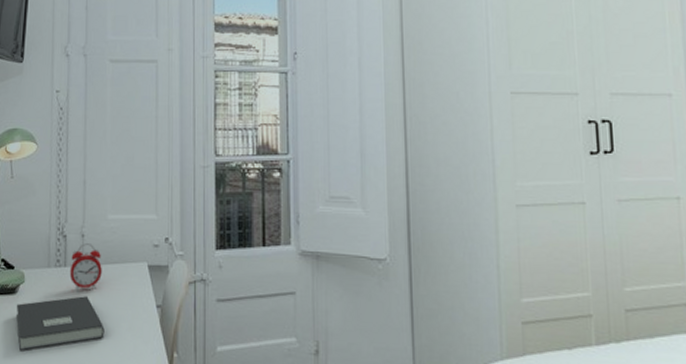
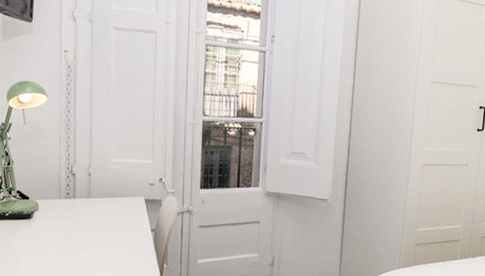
book: present [16,296,105,351] -> none [31,221,108,263]
alarm clock: present [69,243,102,291] -> none [78,180,106,218]

